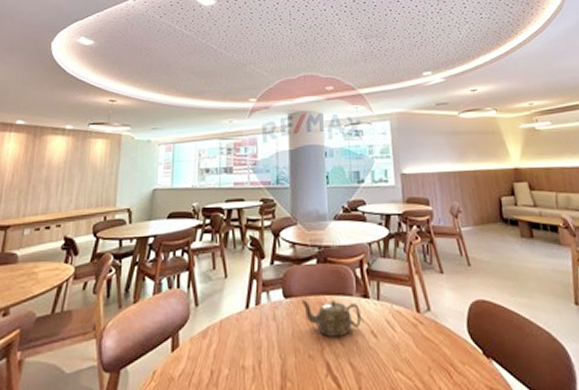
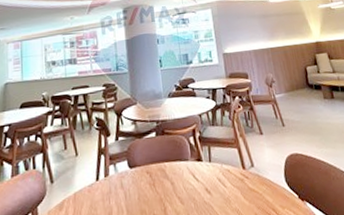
teapot: present [301,300,361,337] -> none [144,166,197,198]

